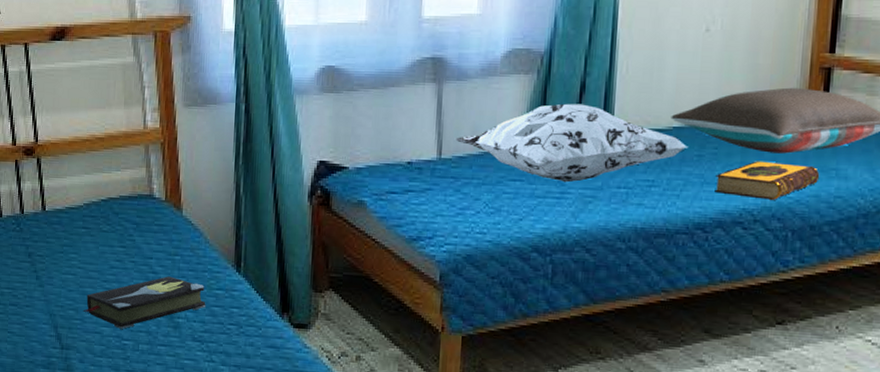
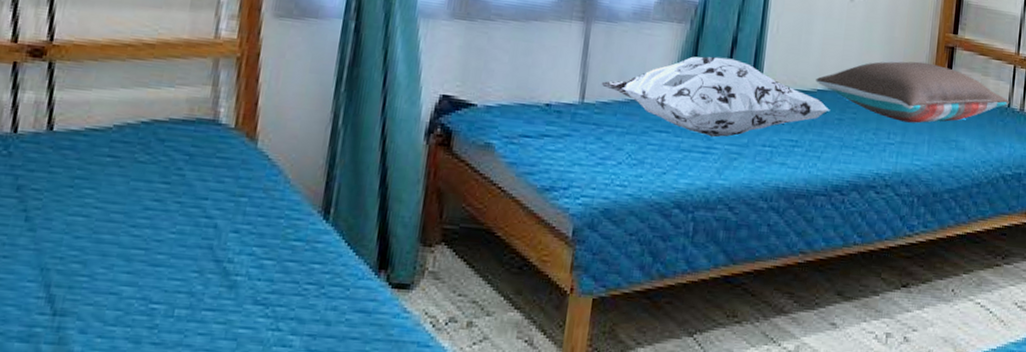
hardback book: present [83,276,206,329] -> none [94,222,278,289]
hardback book: present [715,161,820,201] -> none [852,128,943,167]

